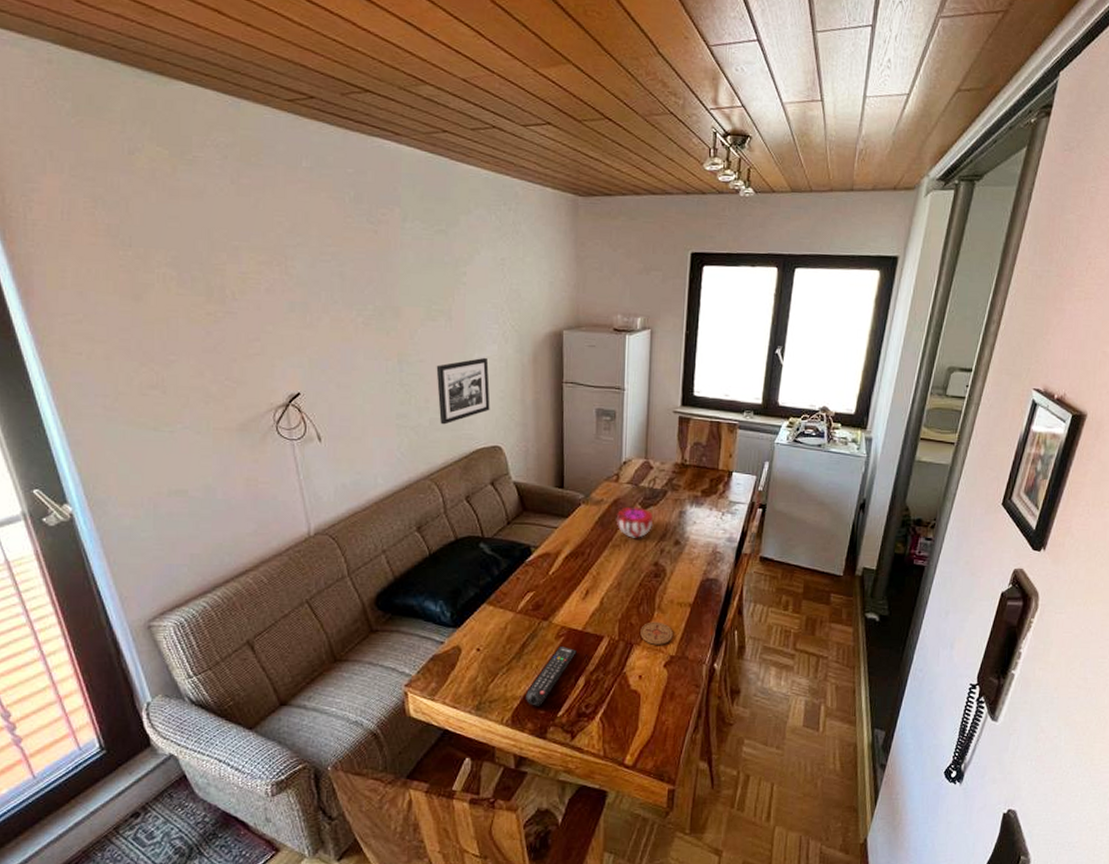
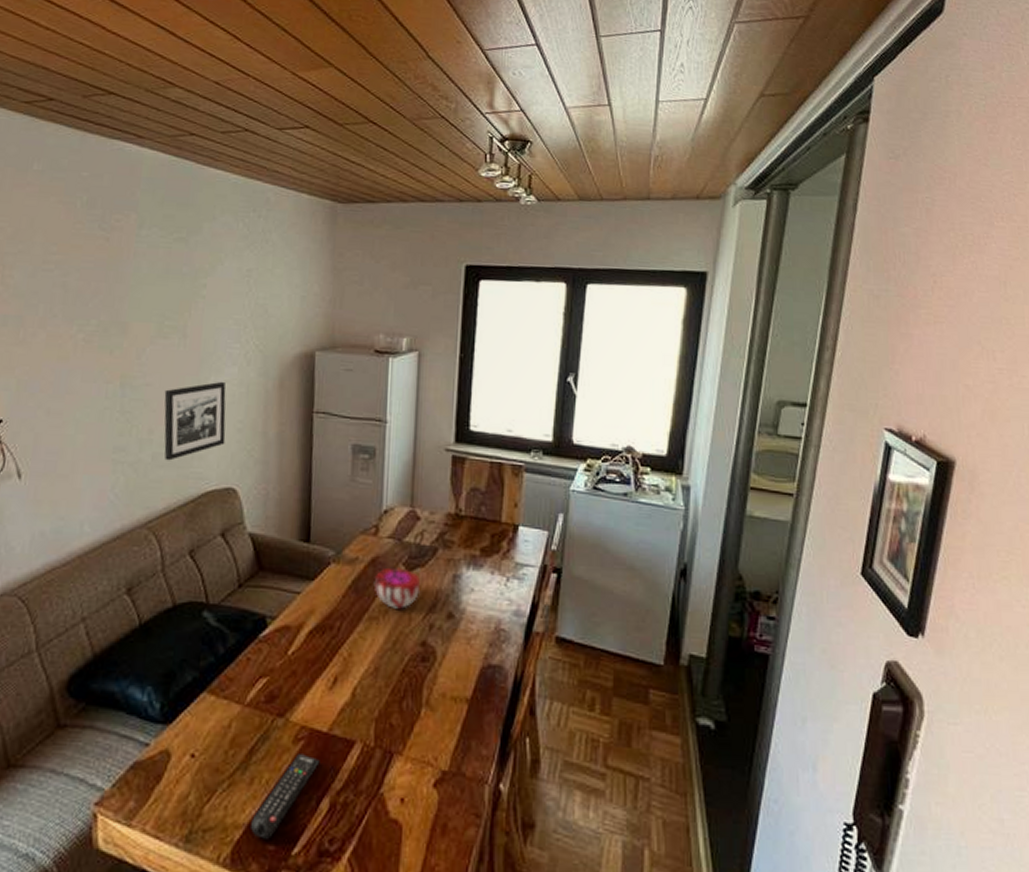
coaster: present [640,621,673,645] -> none [403,722,445,755]

